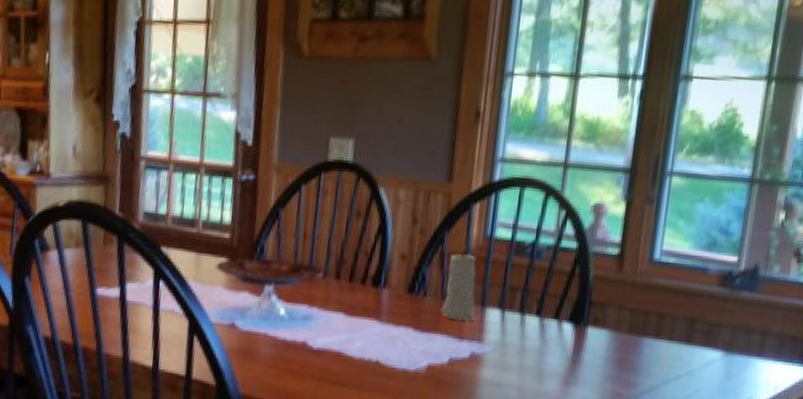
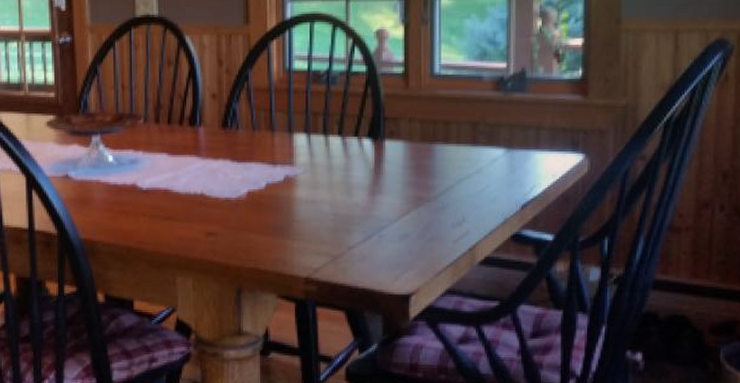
candle: present [440,248,476,321] -> none [253,82,285,148]

